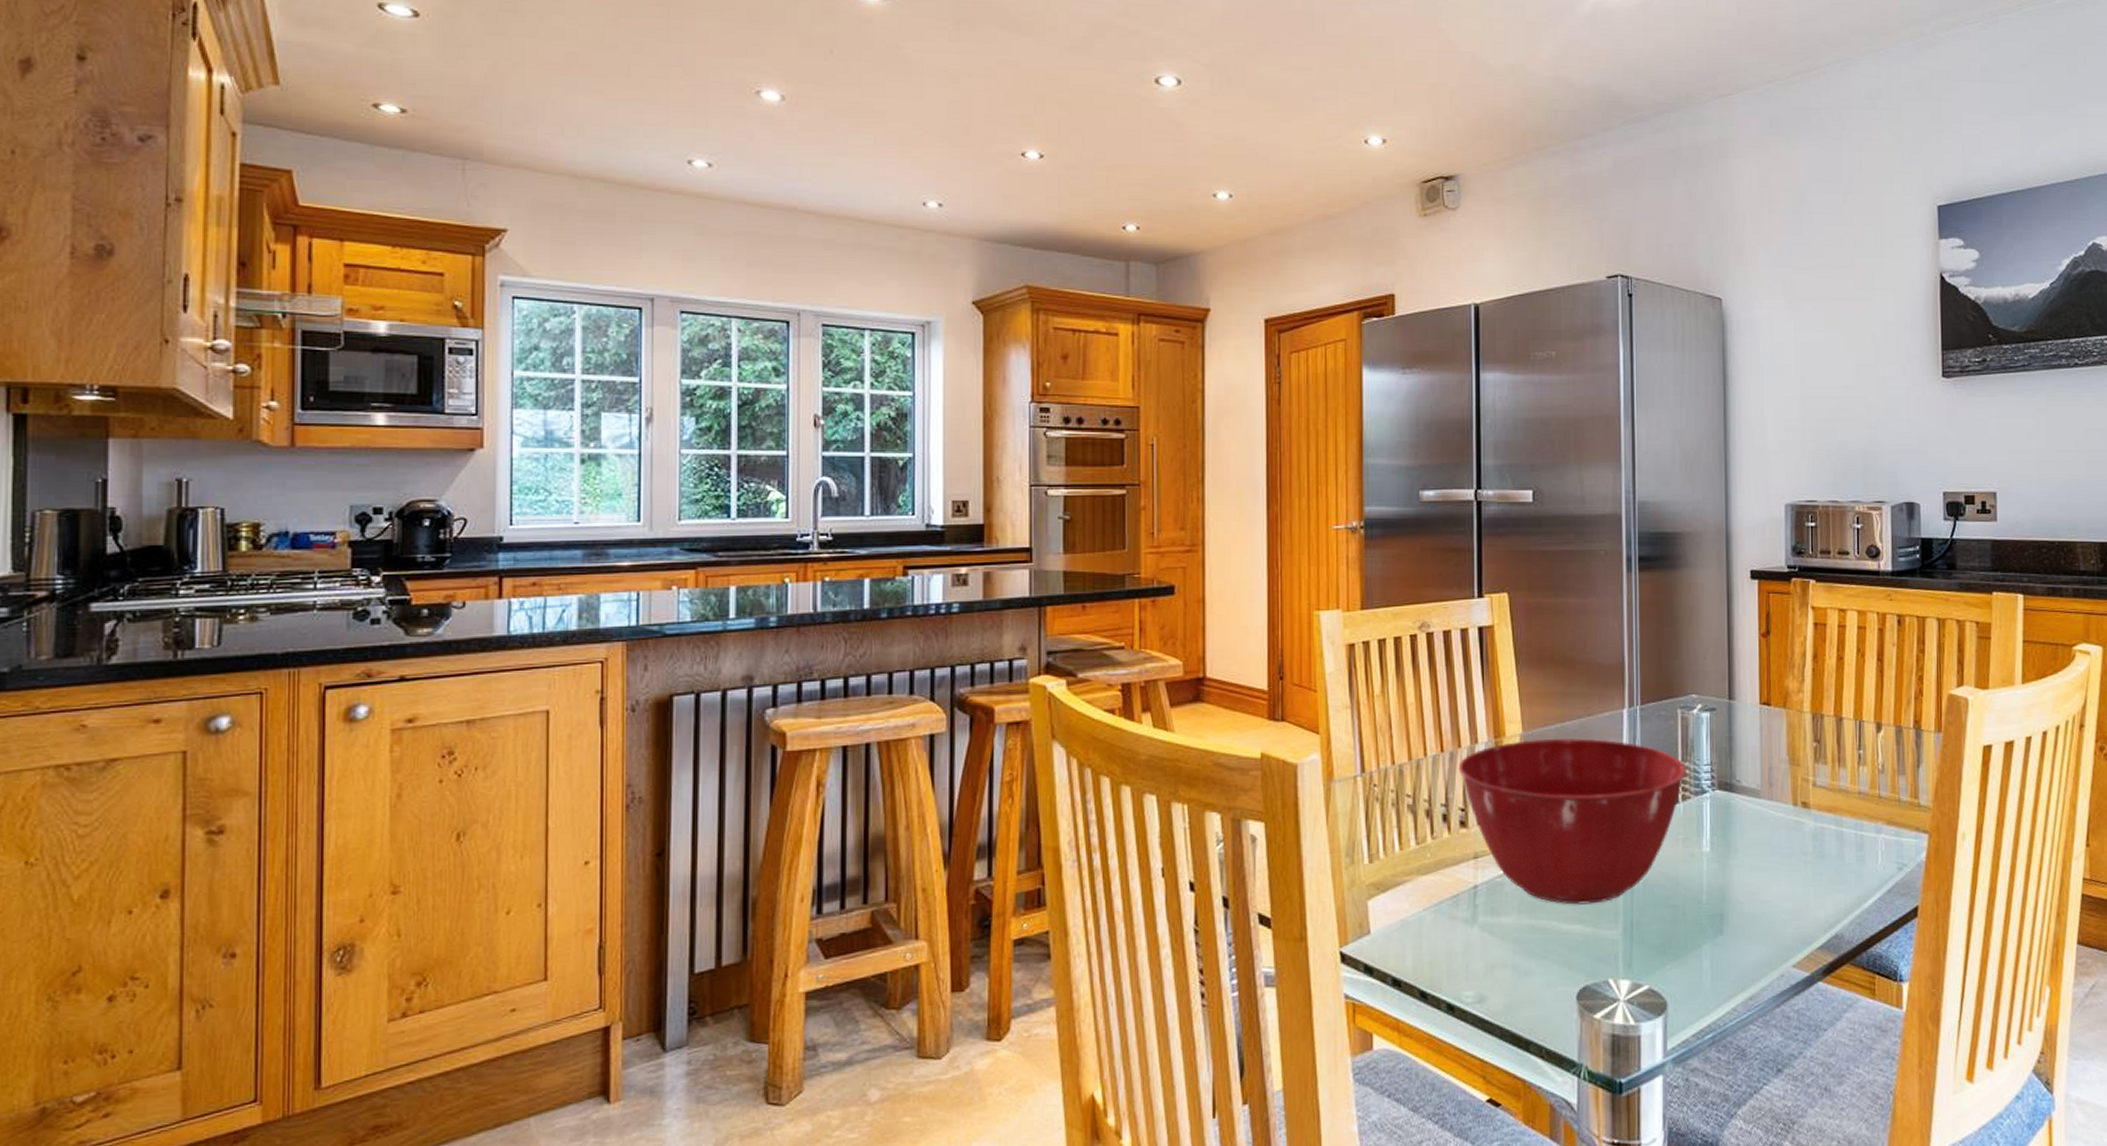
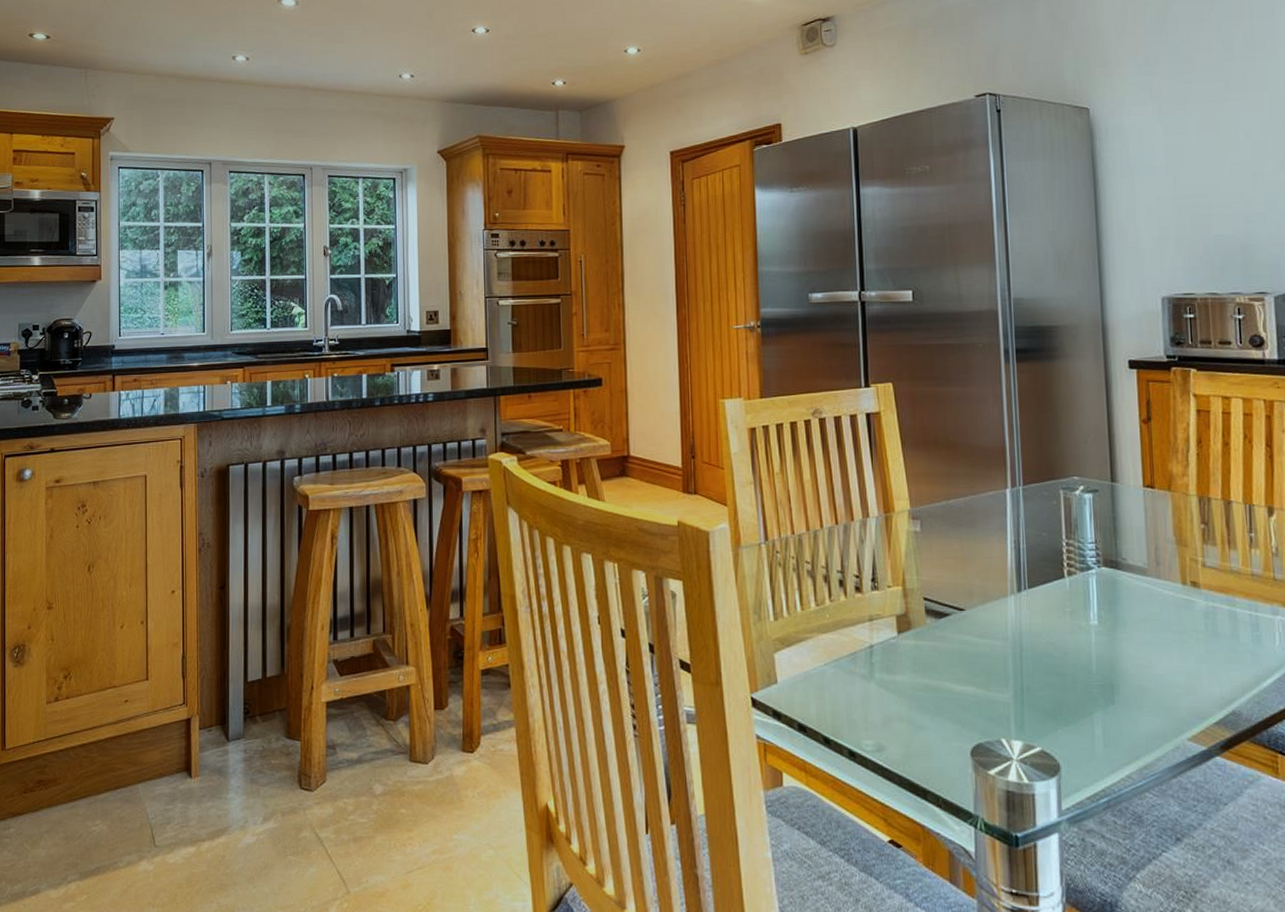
mixing bowl: present [1458,738,1686,905] -> none [852,514,1071,668]

